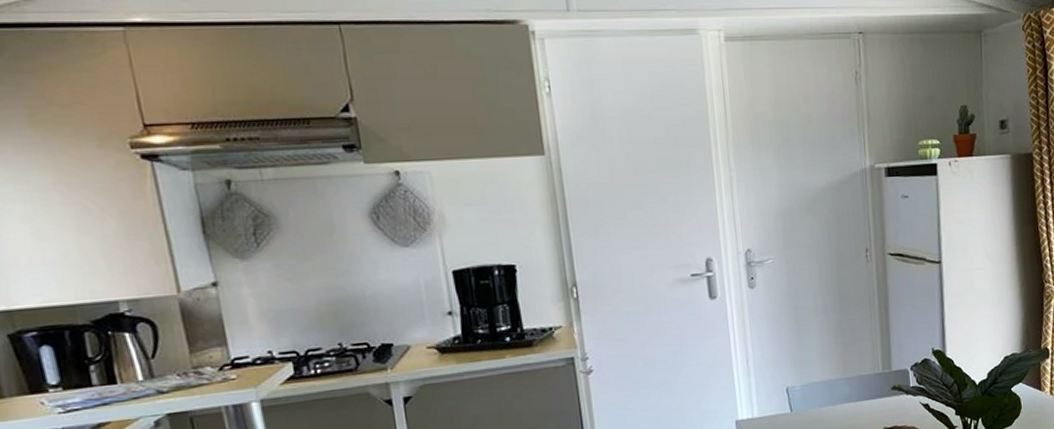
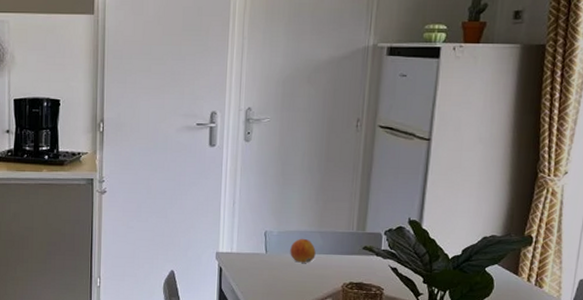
fruit: none [816,388,845,416] -> present [290,238,316,263]

